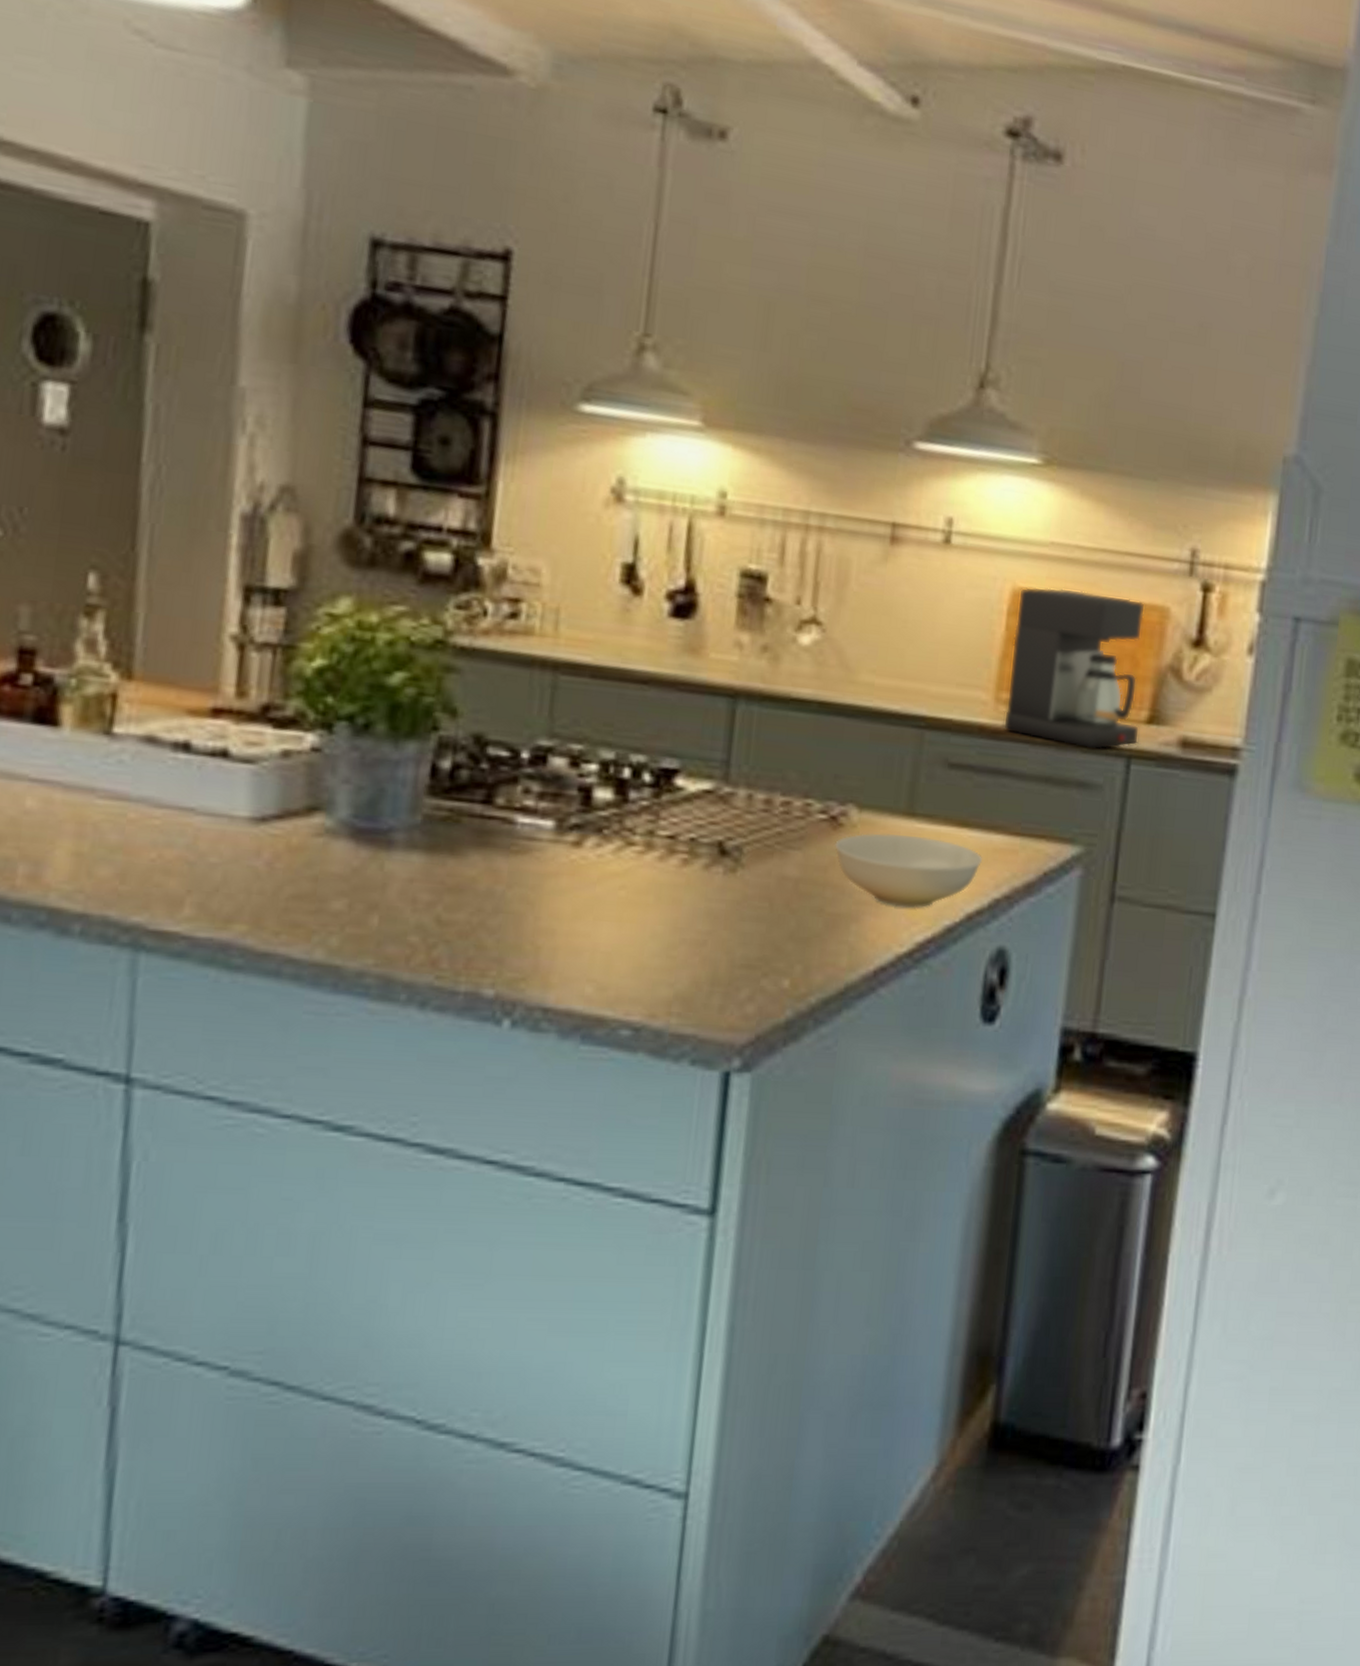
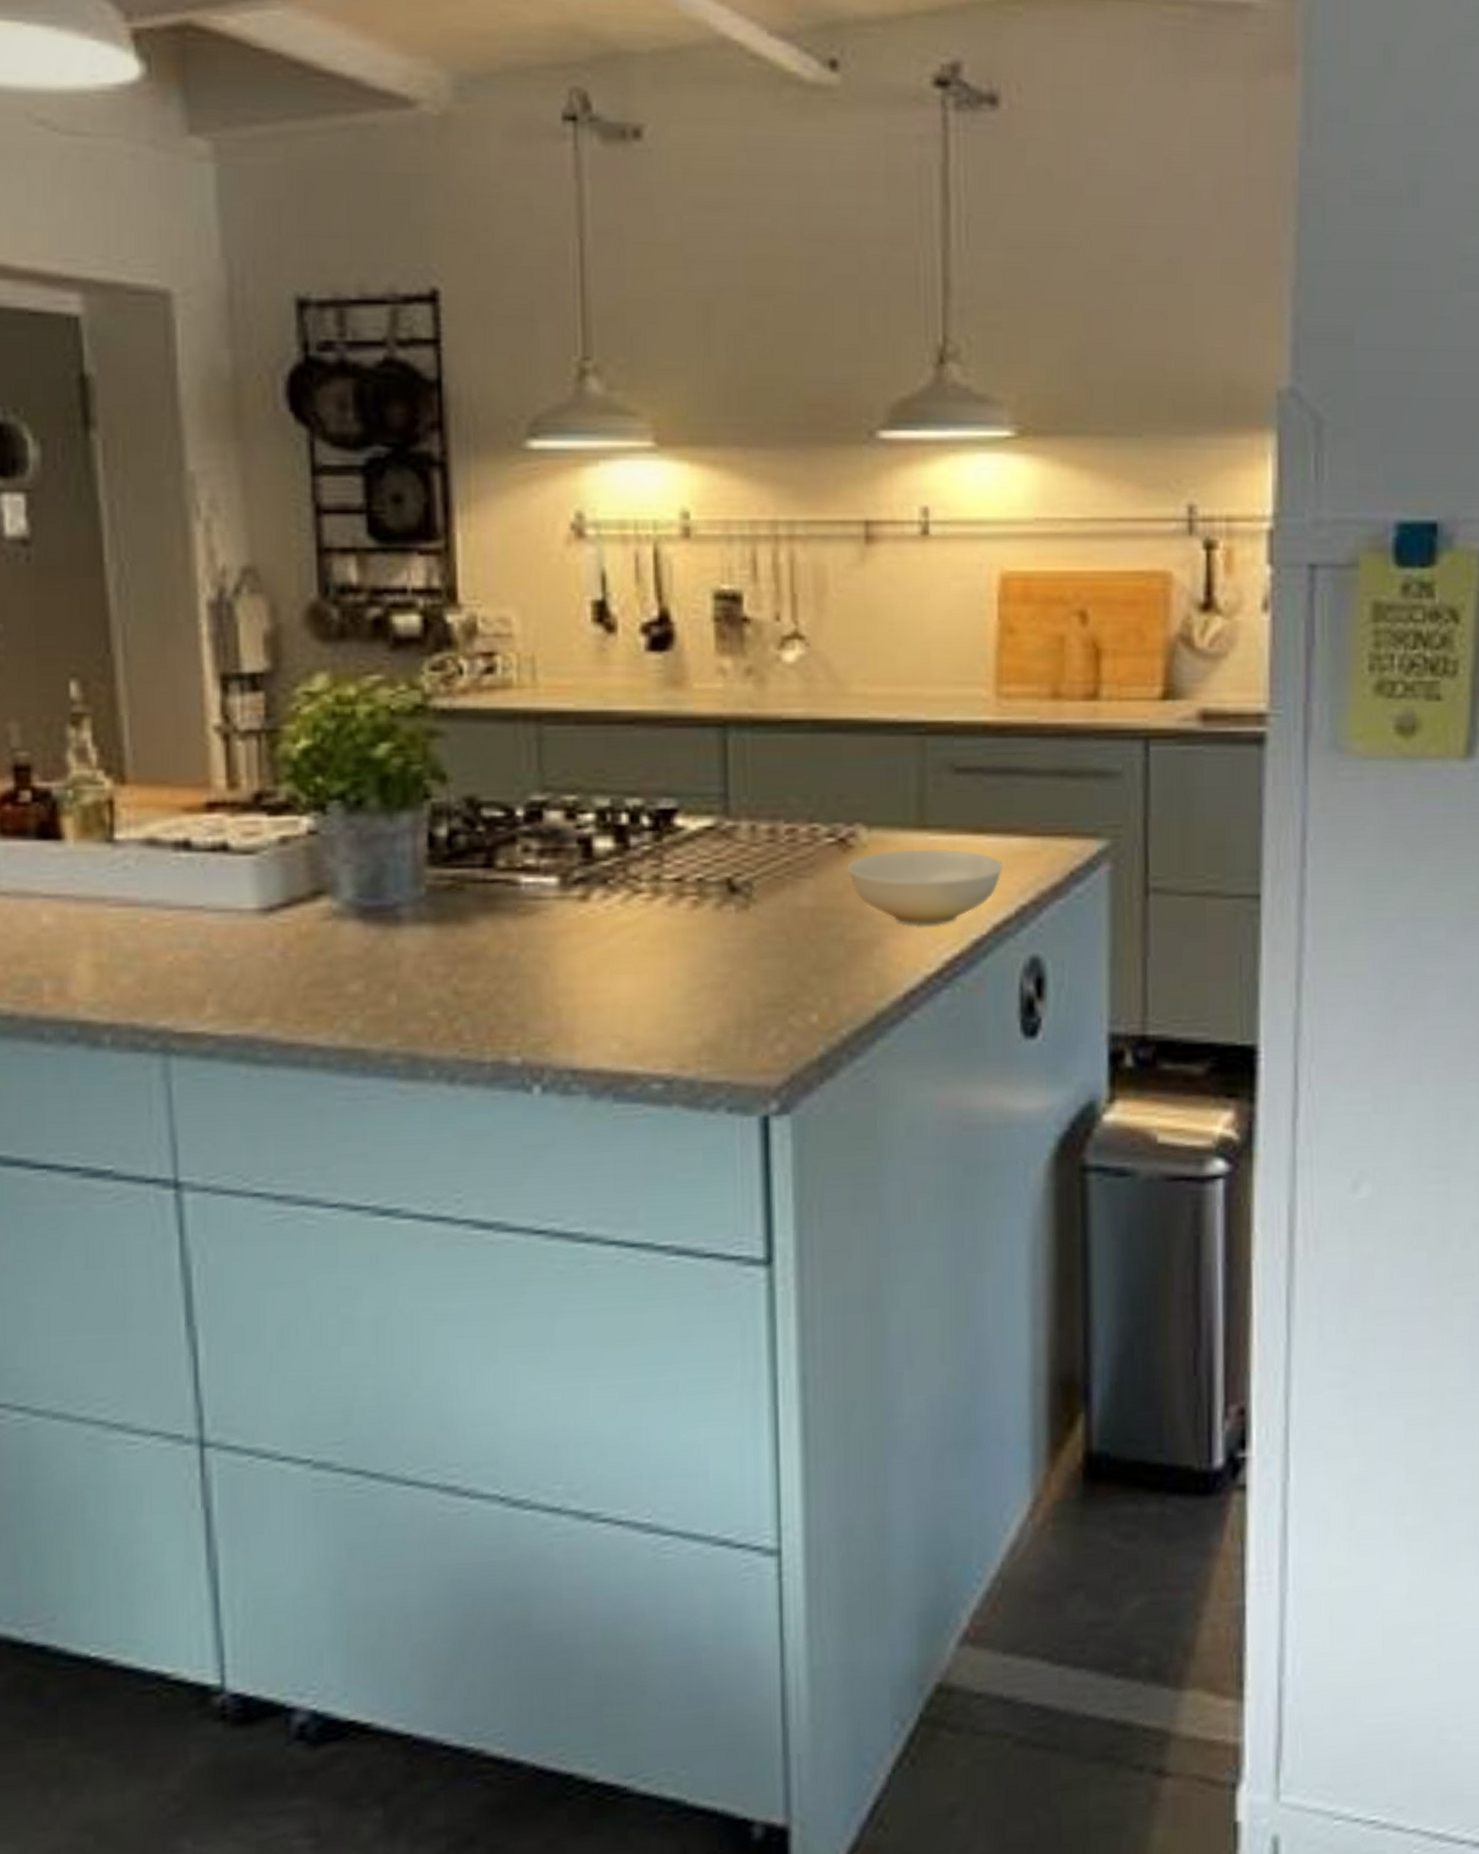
coffee maker: present [1003,586,1144,750] -> none [1007,565,1155,736]

